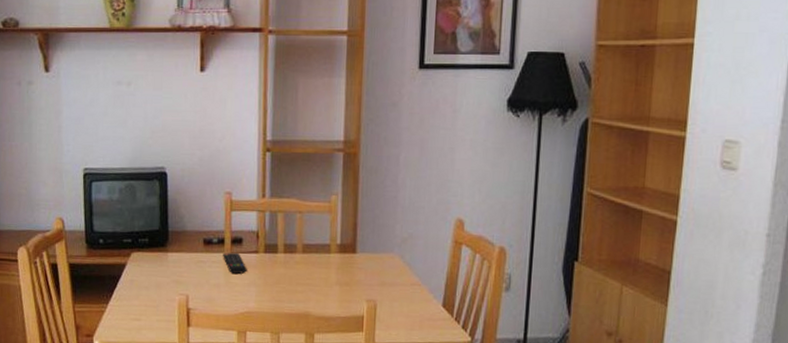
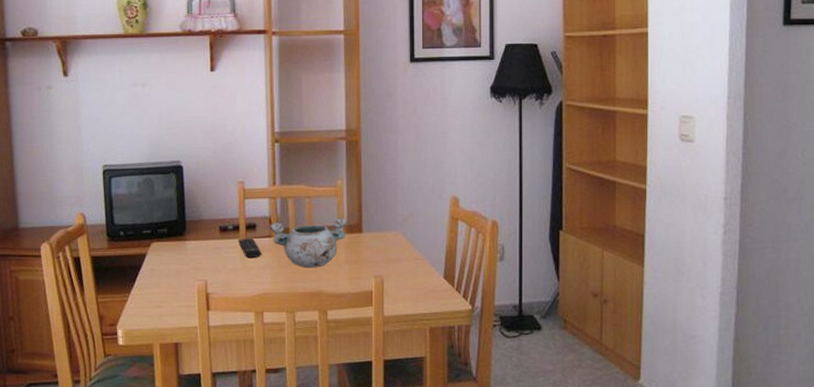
decorative bowl: none [256,235,342,288] -> present [269,217,348,267]

